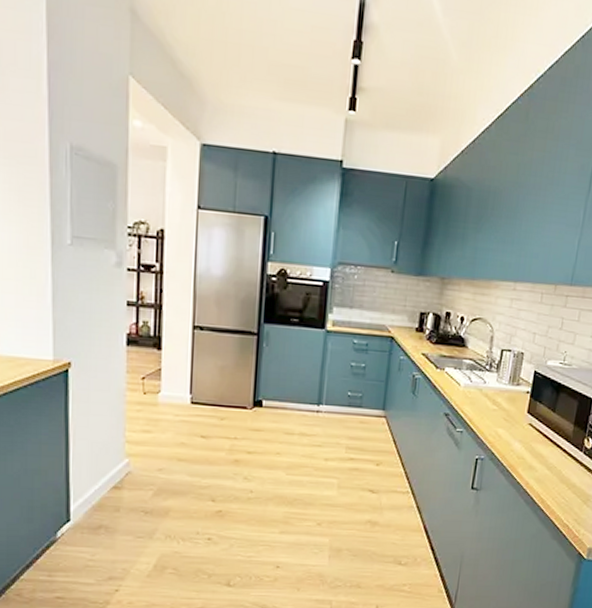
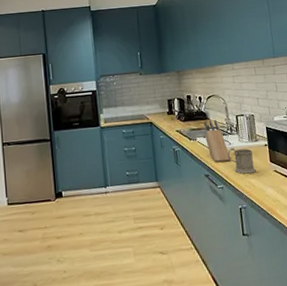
knife block: none [455,349,481,403] -> present [204,120,230,162]
mug: none [477,387,510,422] -> present [227,148,256,174]

